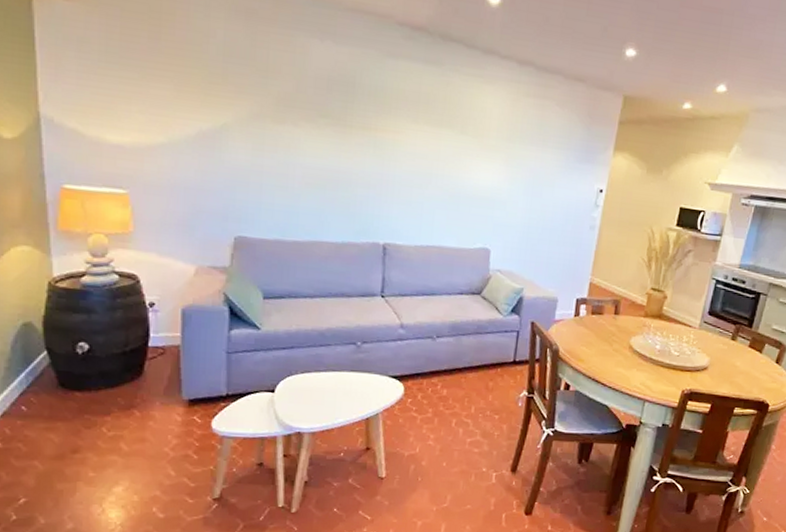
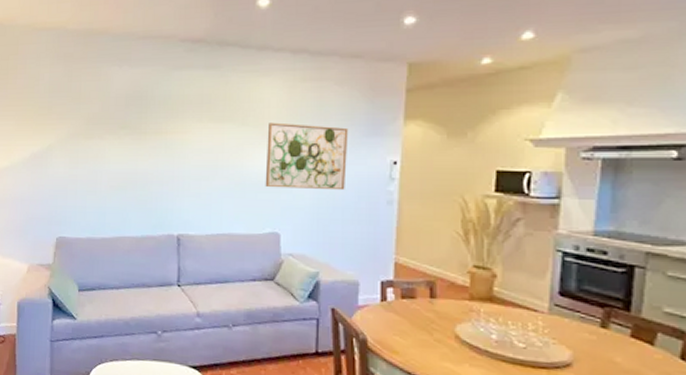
wall art: none [479,135,564,213] -> present [265,122,349,191]

